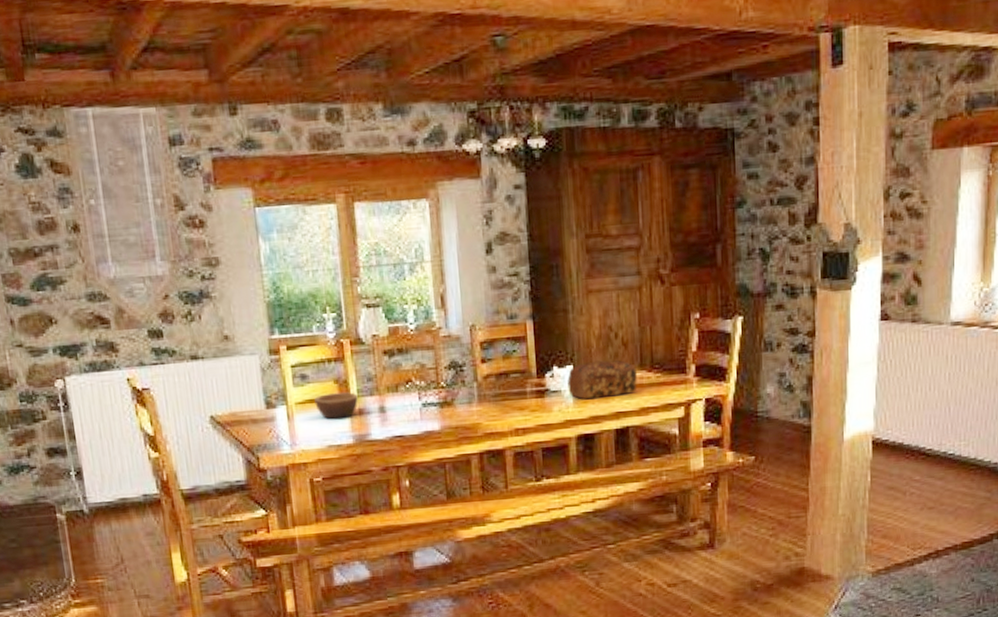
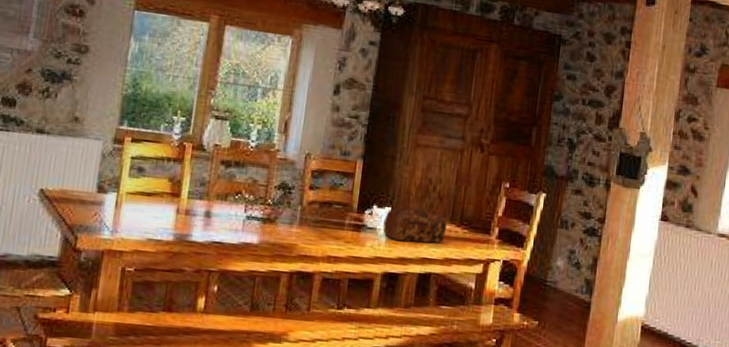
bowl: present [314,391,358,419] -> none [145,189,188,216]

